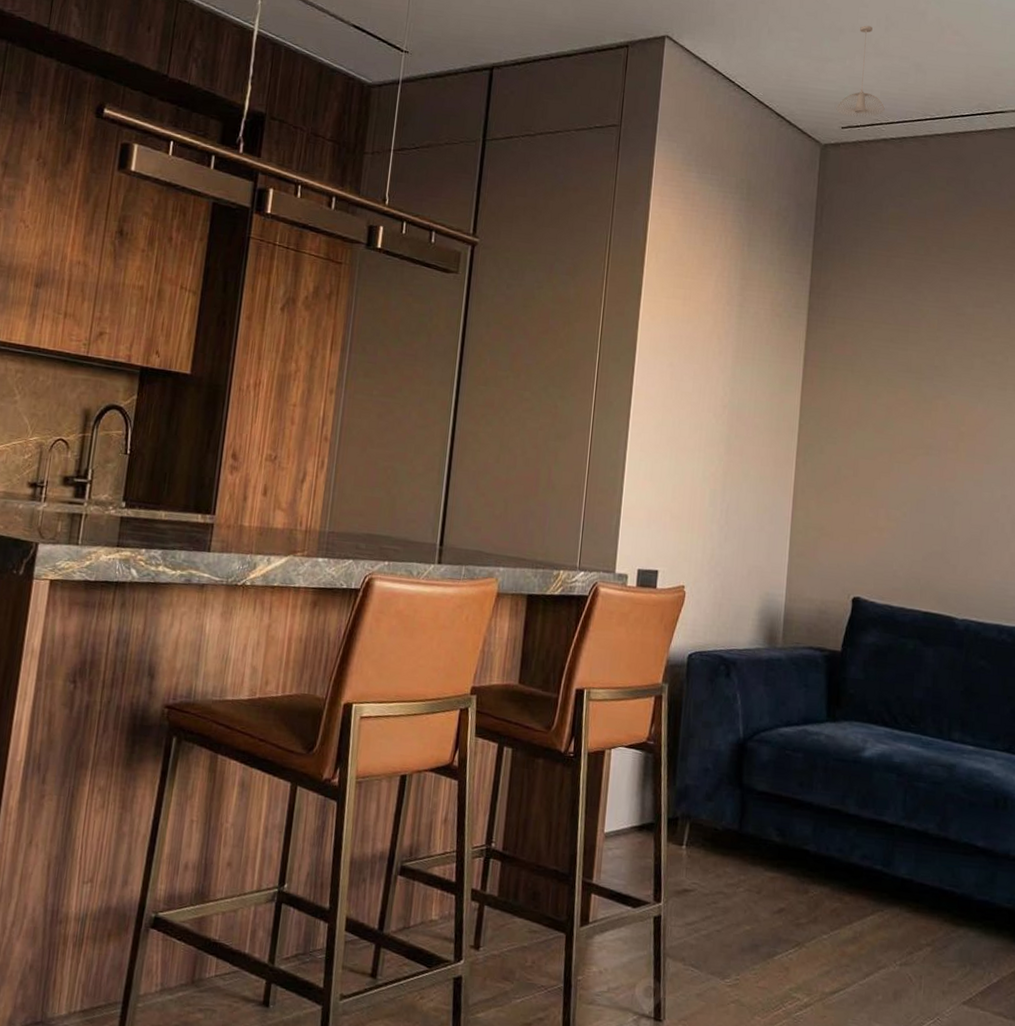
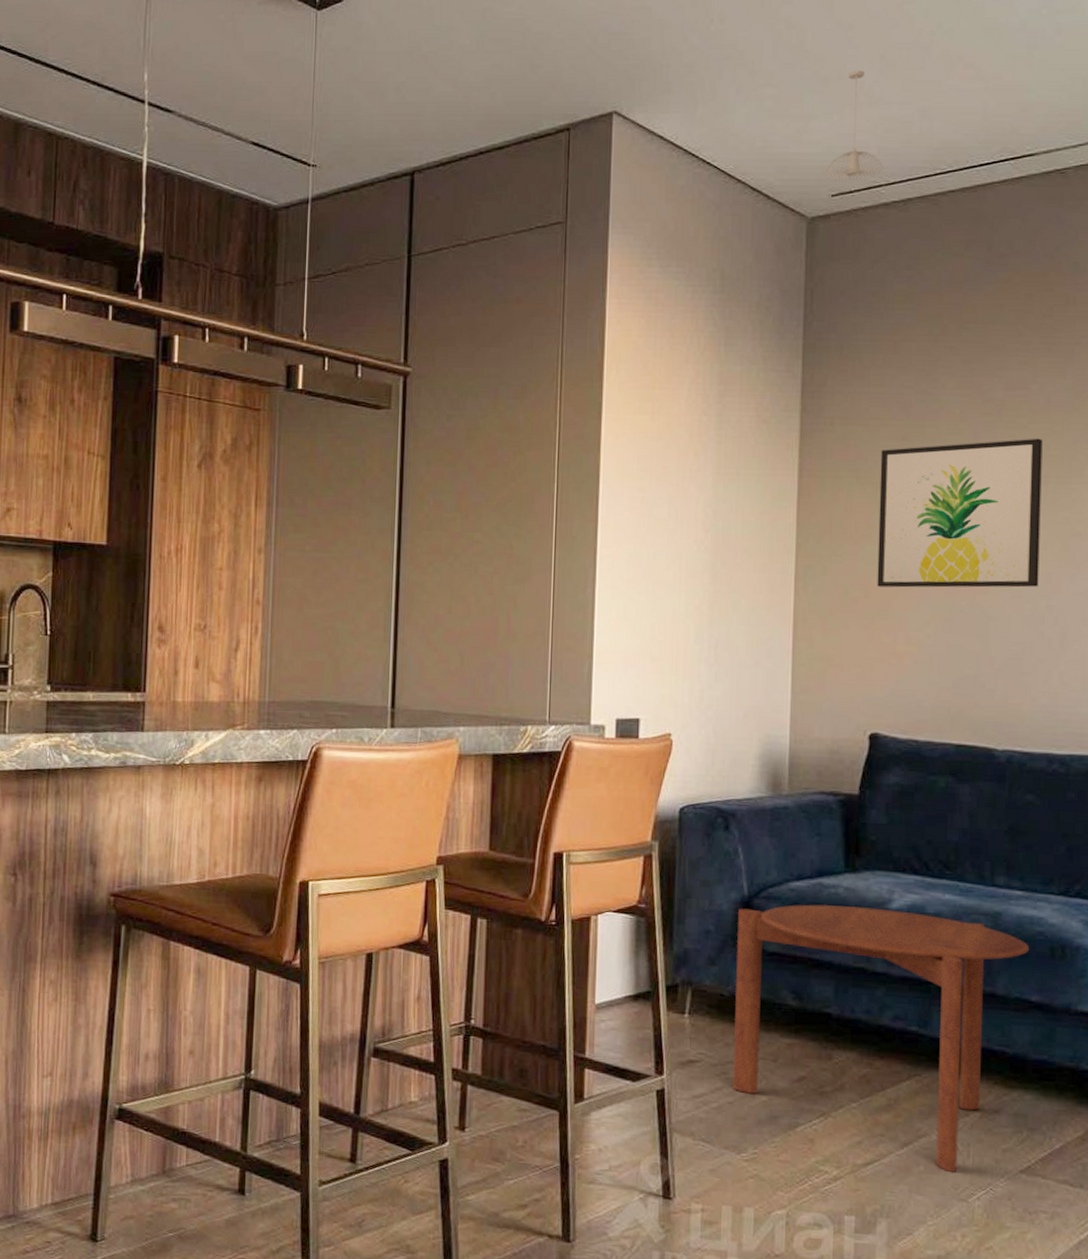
side table: none [721,748,977,1002] -> present [733,904,1029,1172]
wall art: none [864,348,1003,478] -> present [877,438,1043,588]

